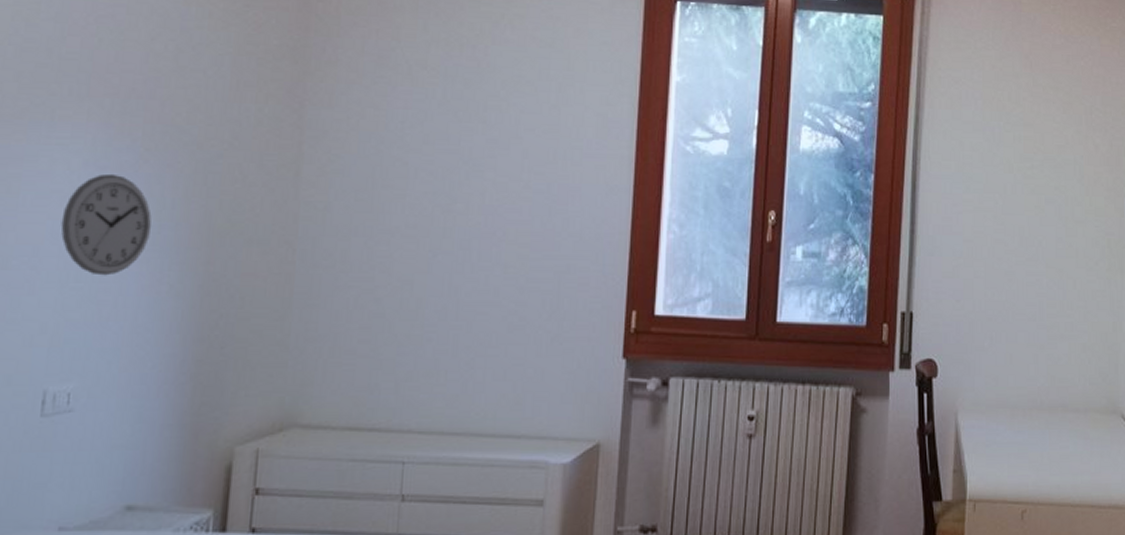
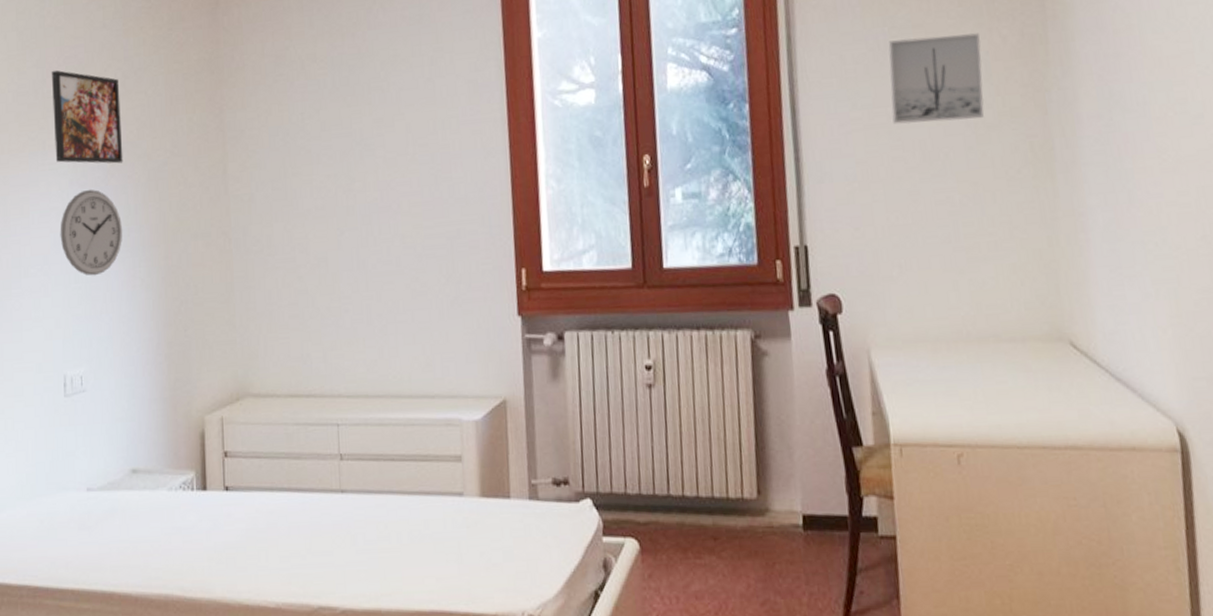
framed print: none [67,28,170,149] -> present [51,70,123,164]
wall art: none [999,135,1077,214] -> present [888,33,984,124]

